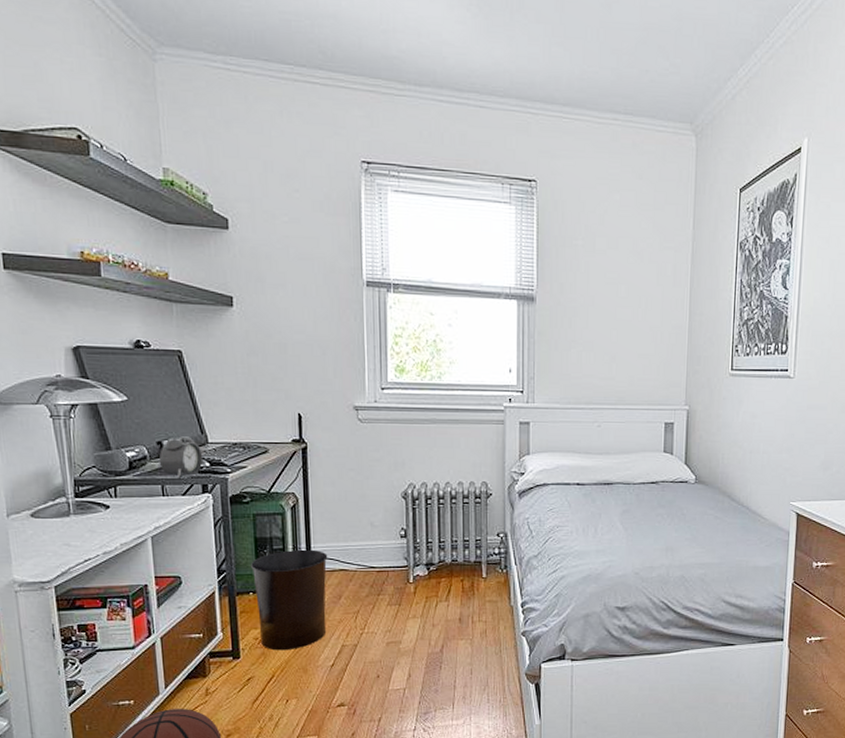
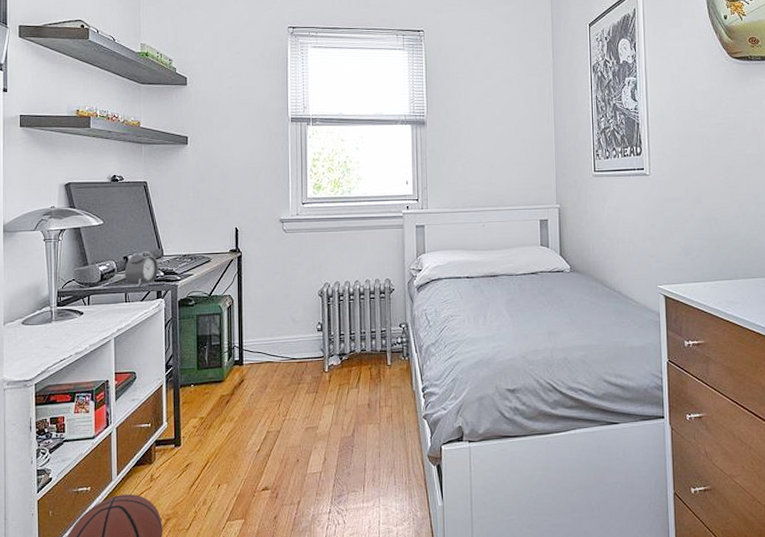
waste bin: present [251,549,328,651] -> none [193,344,257,438]

